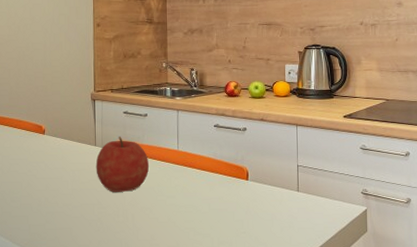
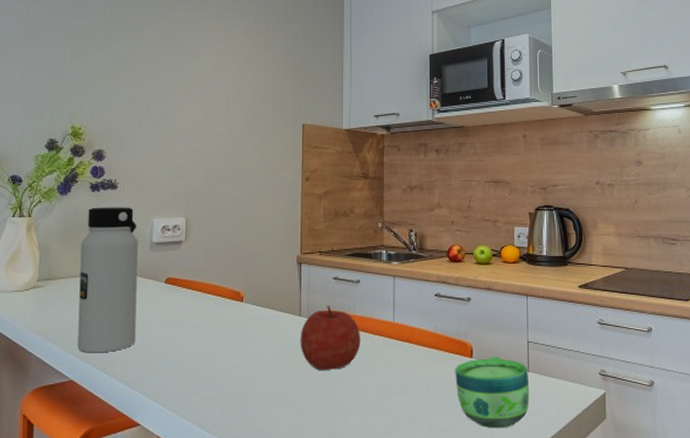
cup: none [233,178,300,241] -> present [455,355,530,429]

